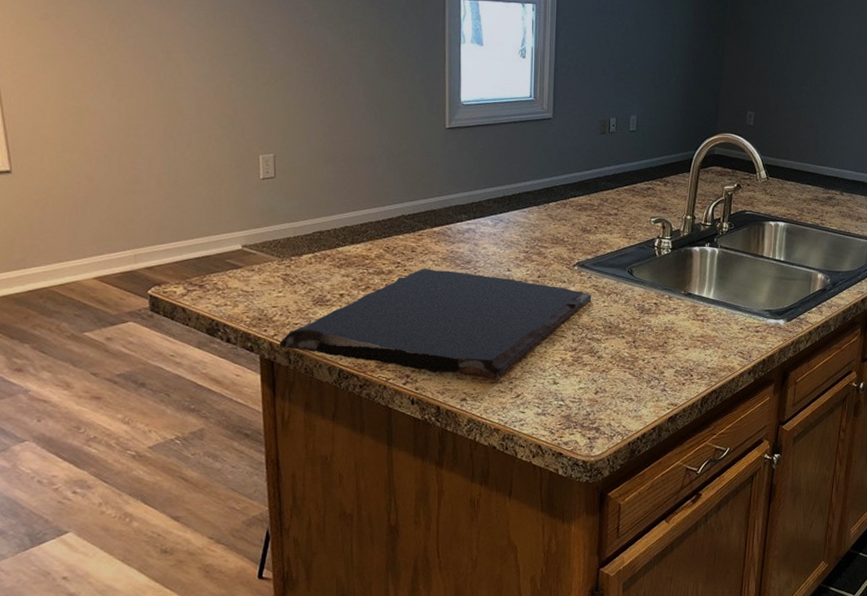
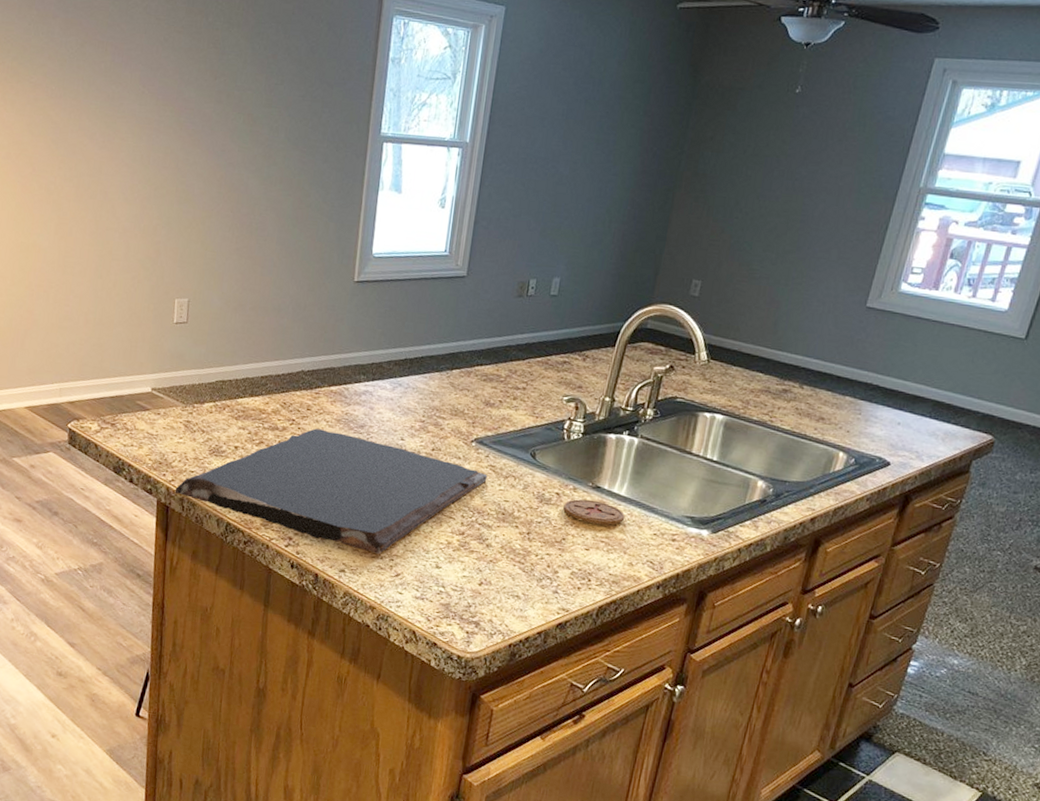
coaster: none [662,305,715,327] -> present [563,499,625,526]

